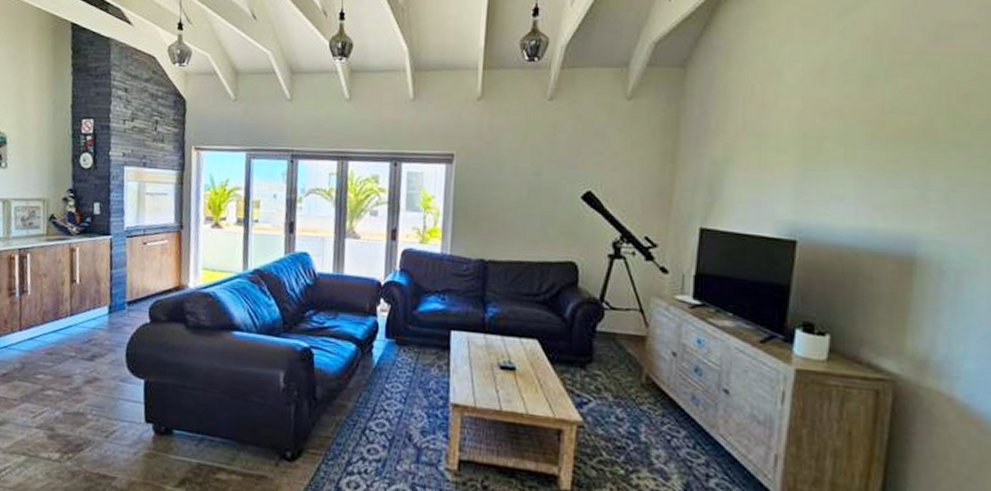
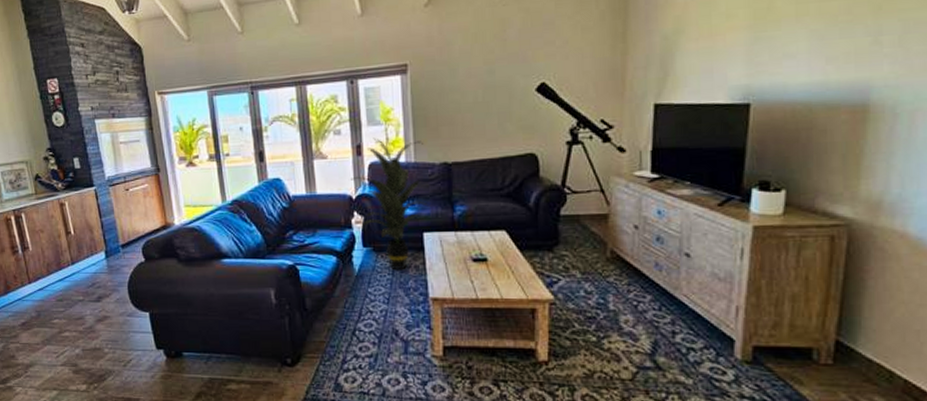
indoor plant: none [382,224,463,369] -> present [351,138,431,271]

